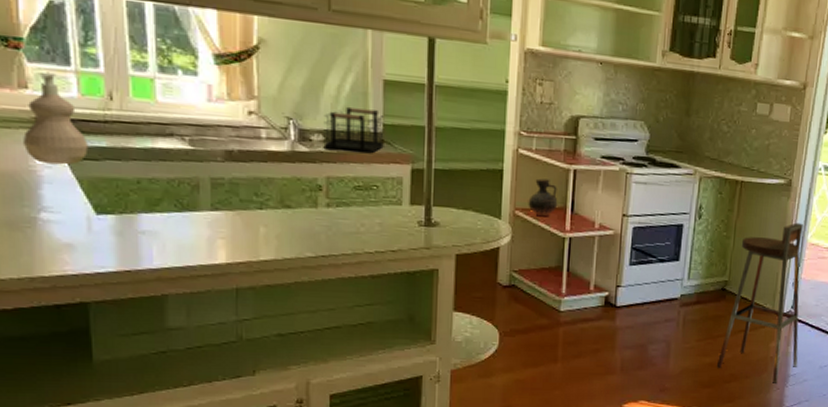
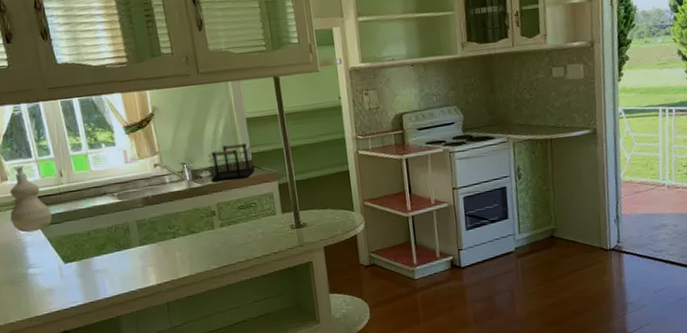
ceramic jug: present [528,178,558,217] -> none [373,171,398,203]
bar stool: present [716,222,803,383] -> none [558,165,634,313]

